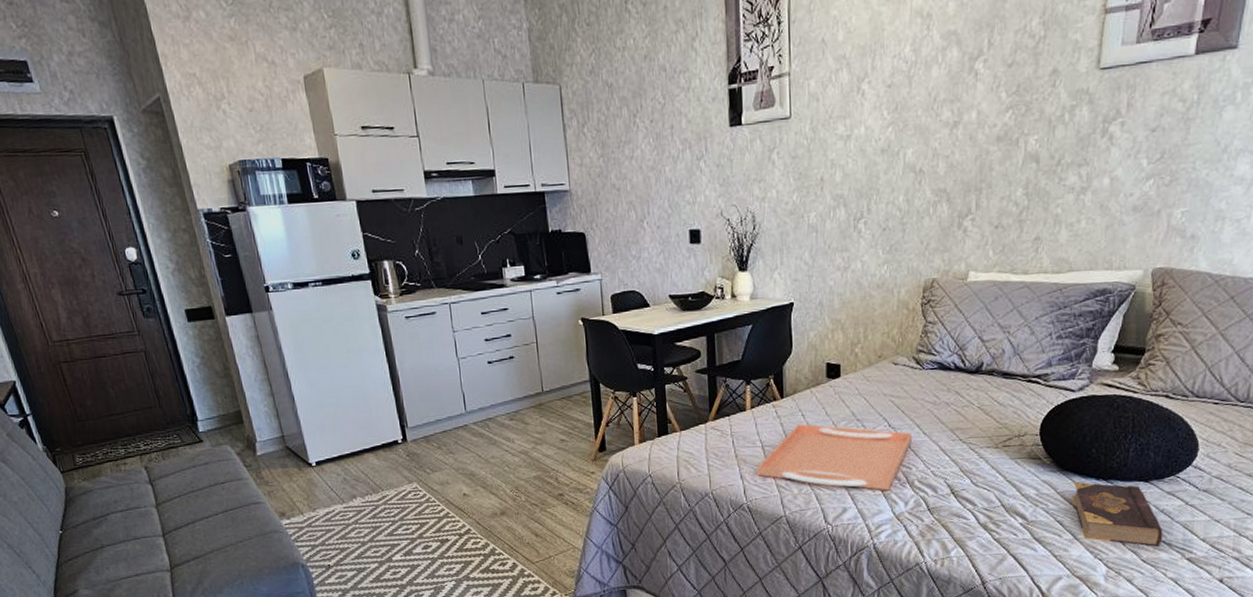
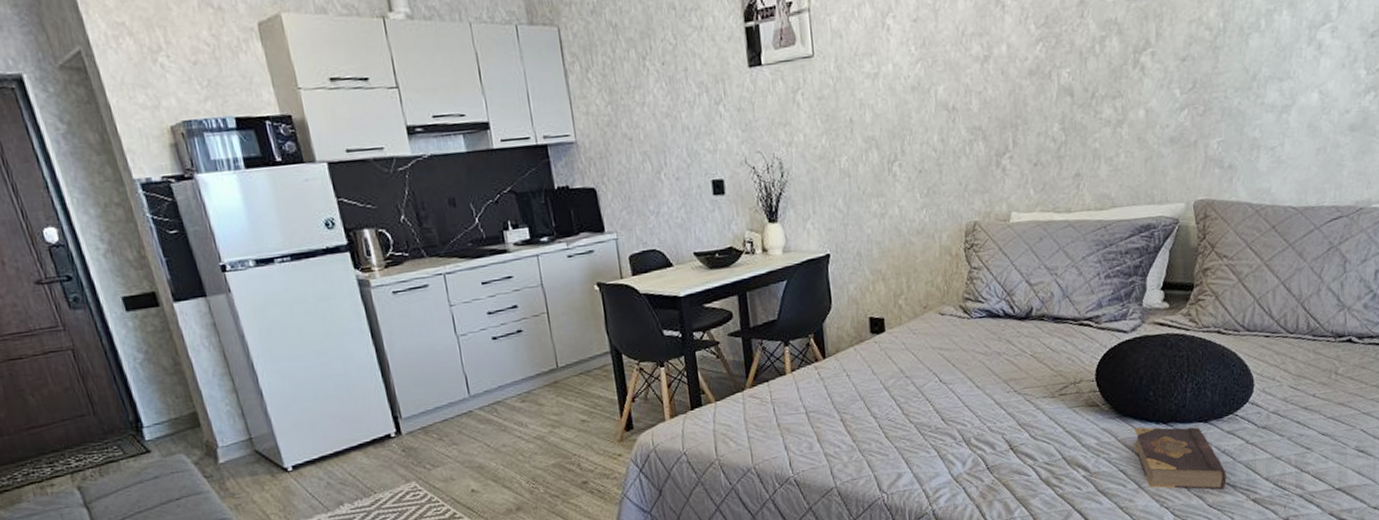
serving tray: present [757,424,912,491] -> none [802,384,965,452]

